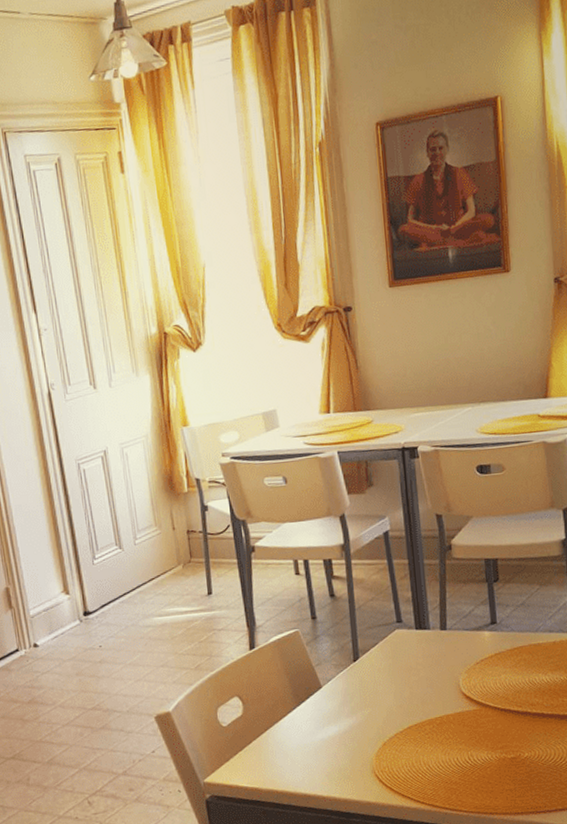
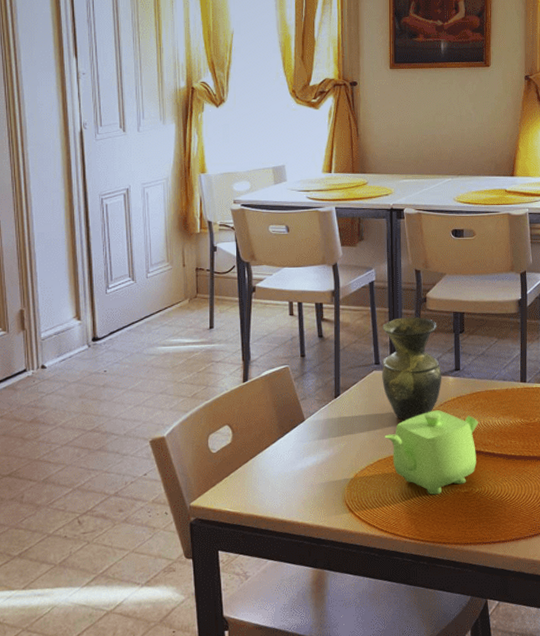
vase: none [401,567,477,683] -> present [381,317,442,421]
teapot: none [413,669,523,762] -> present [384,410,479,495]

